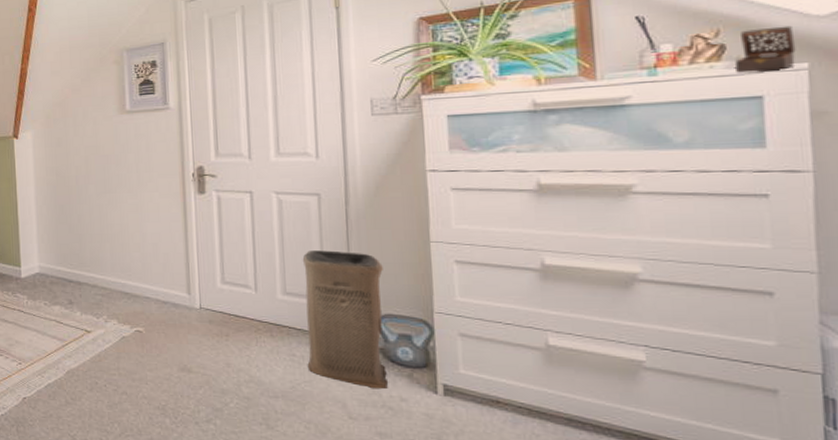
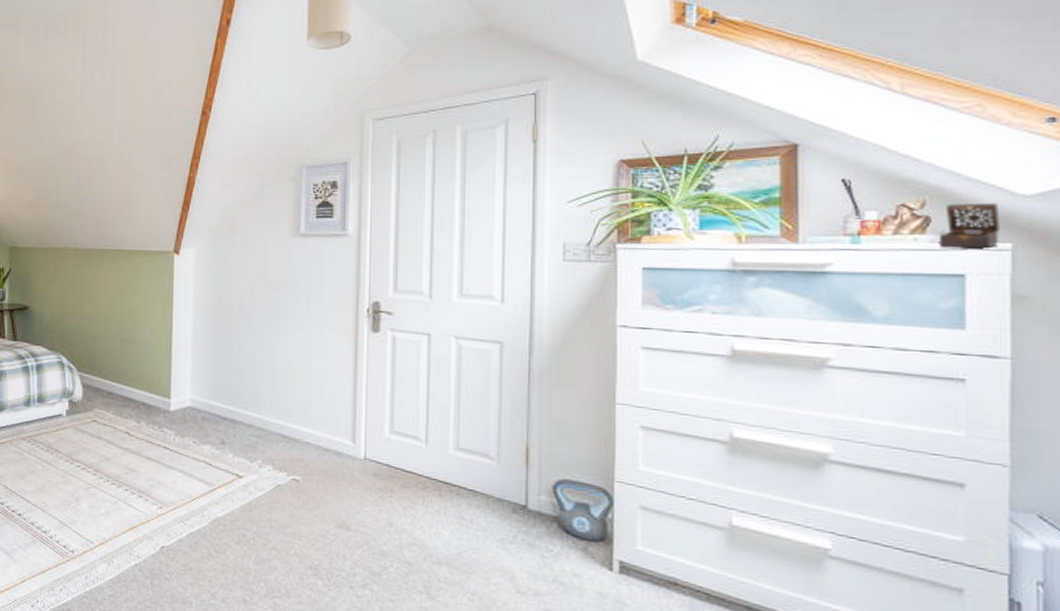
laundry basket: present [302,250,389,389] -> none [476,403,564,562]

